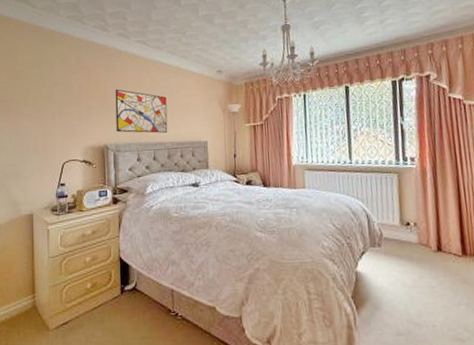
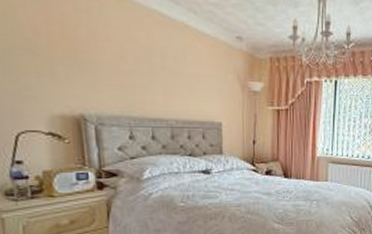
wall art: present [115,89,168,133] -> none [92,40,171,107]

